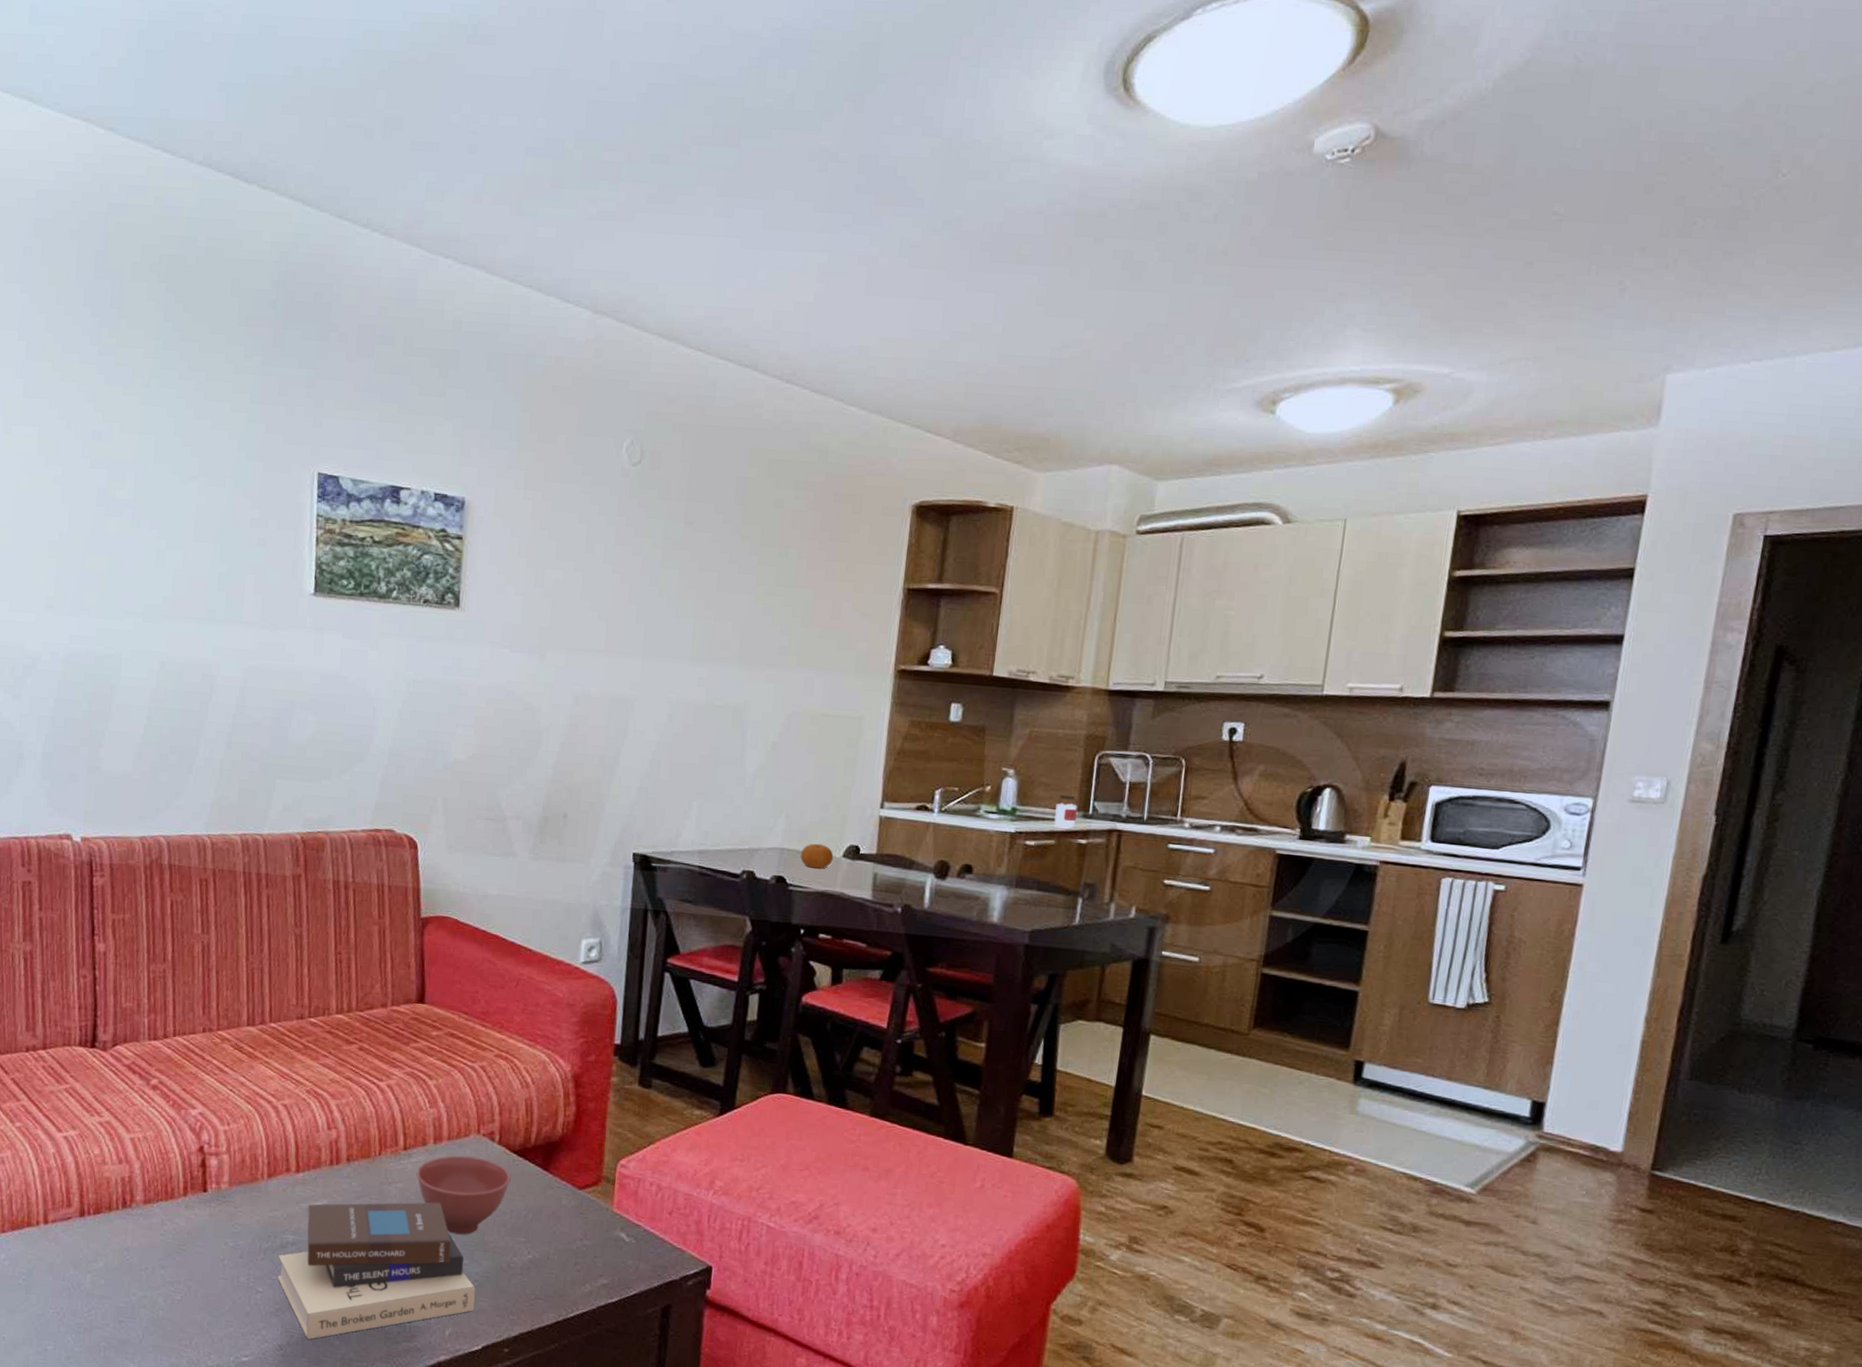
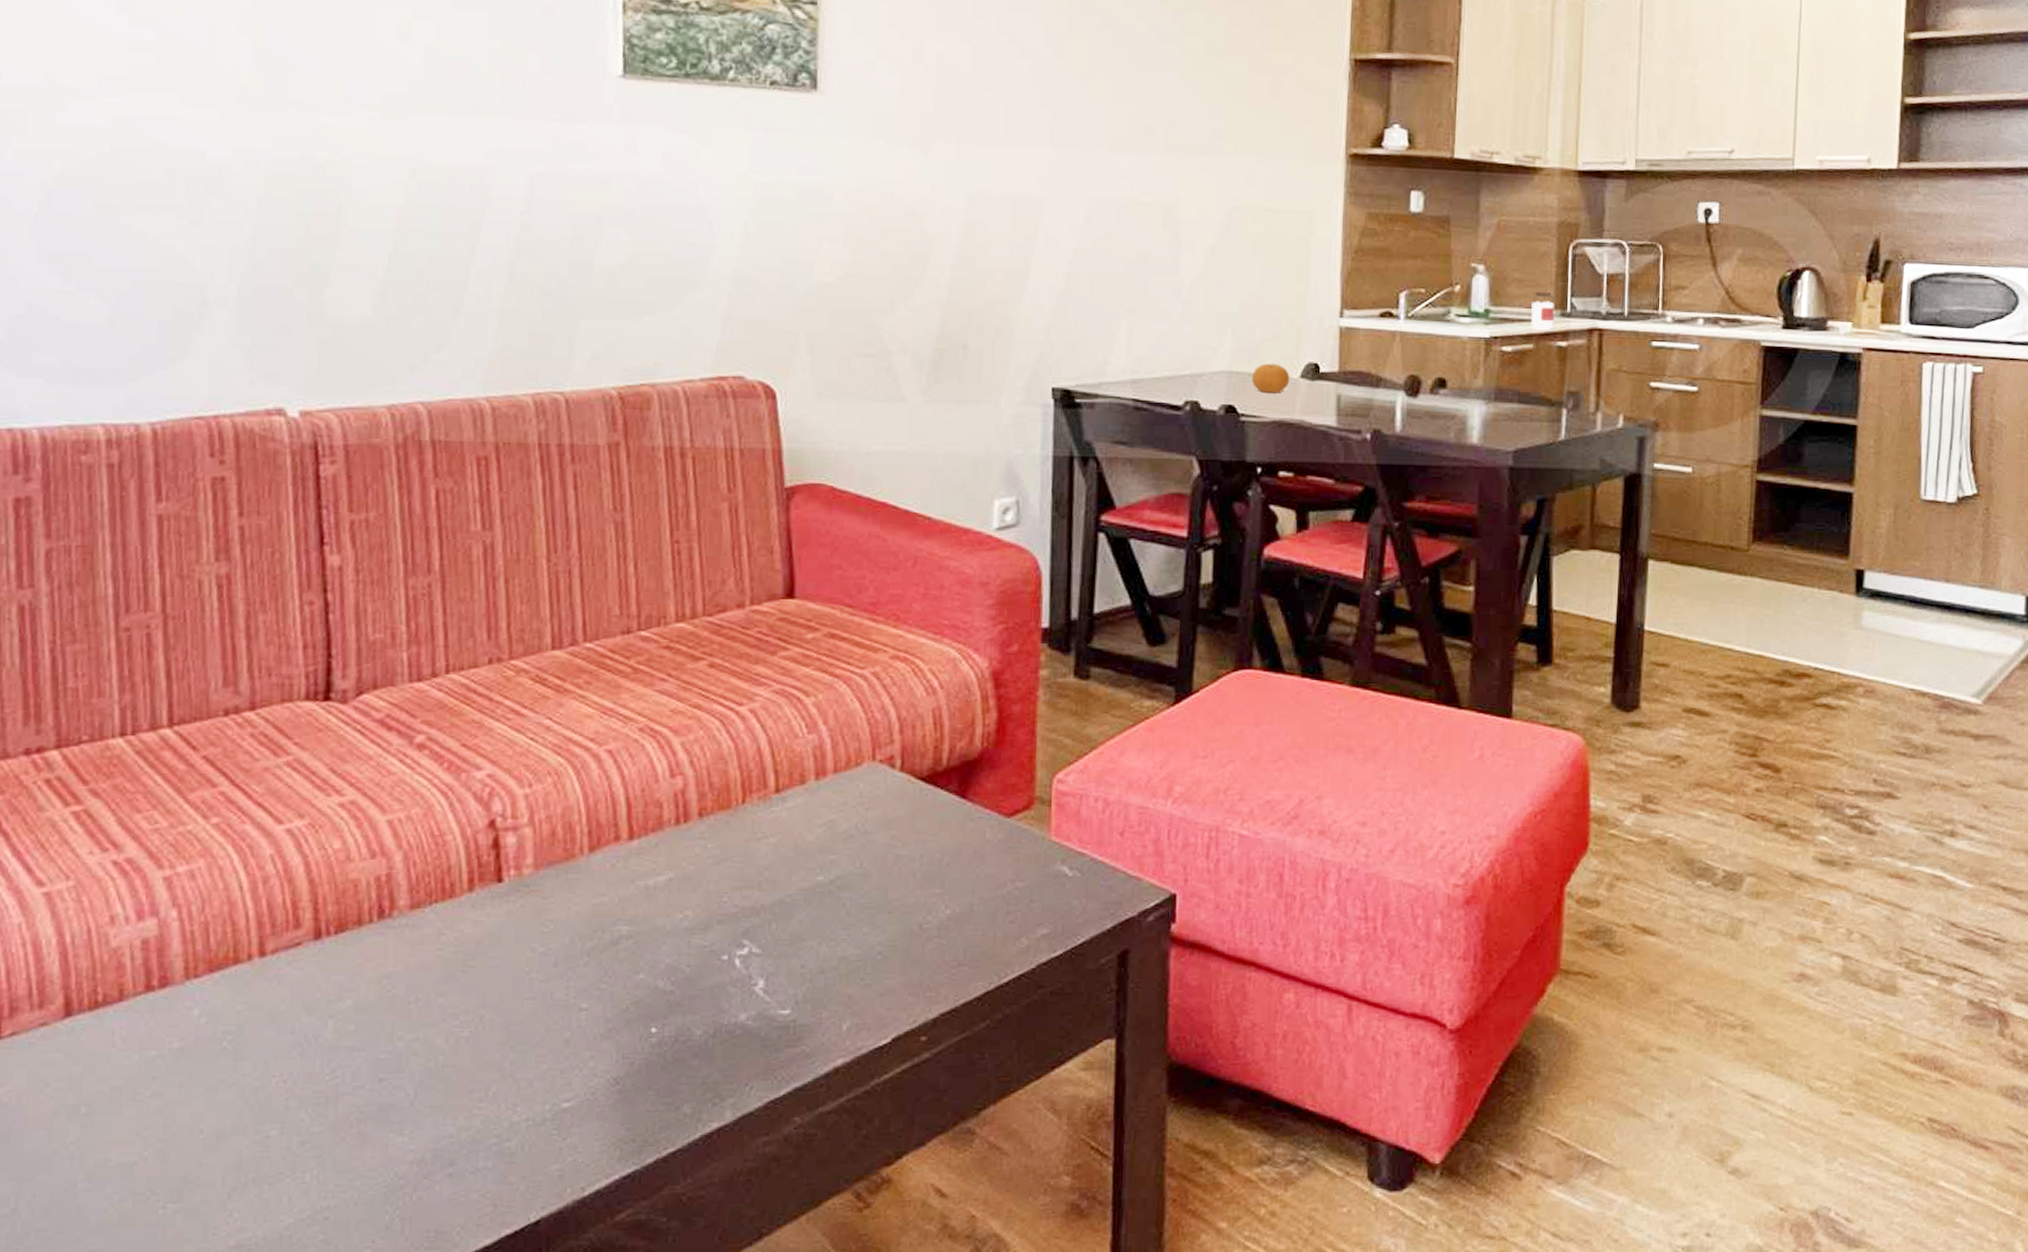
books: present [277,1202,476,1339] -> none [607,857,880,1064]
bowl: present [416,1155,511,1235] -> none [793,790,919,895]

